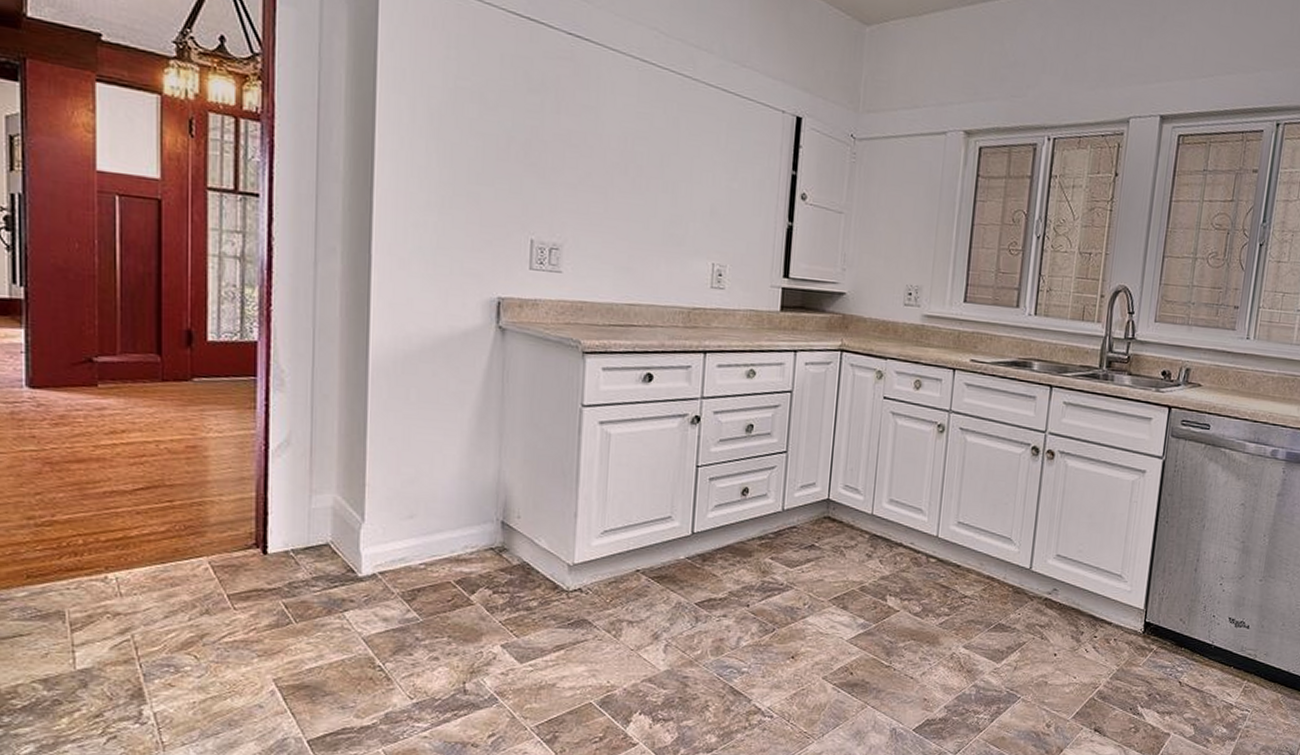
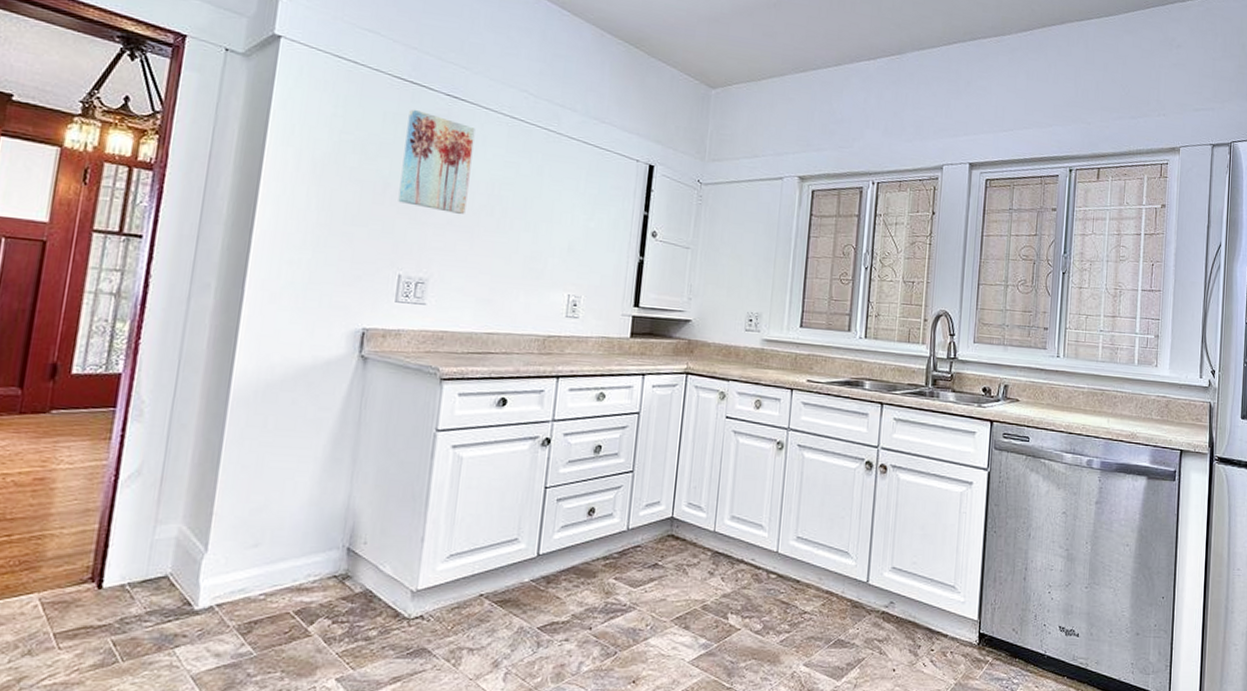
wall art: none [524,50,602,173] -> present [398,109,476,214]

